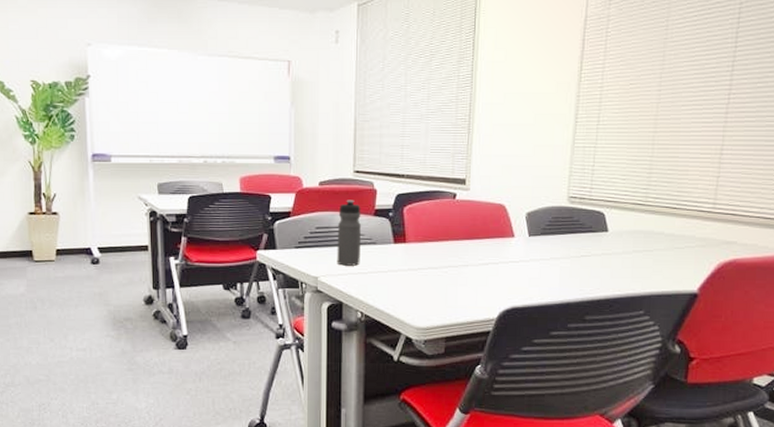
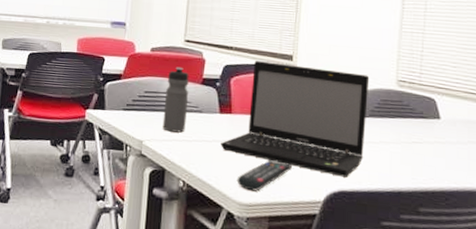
laptop: none [396,187,542,295] -> present [221,61,370,178]
remote control: none [413,285,466,315] -> present [236,160,292,192]

